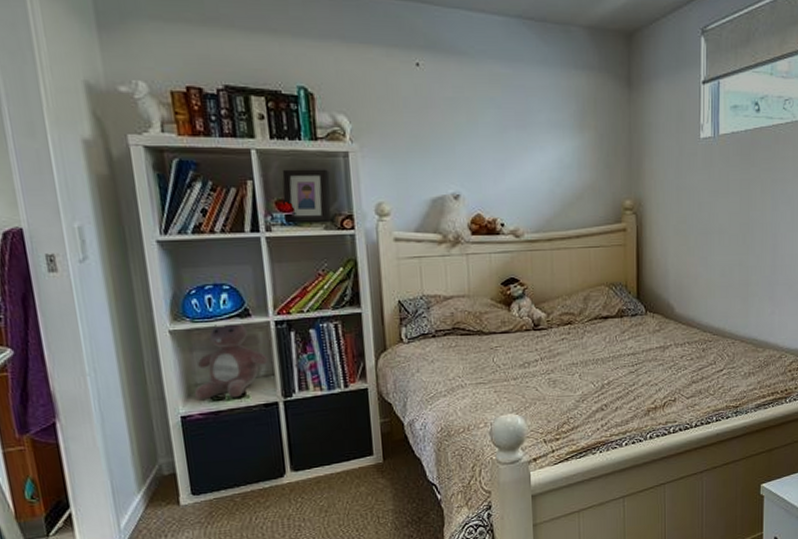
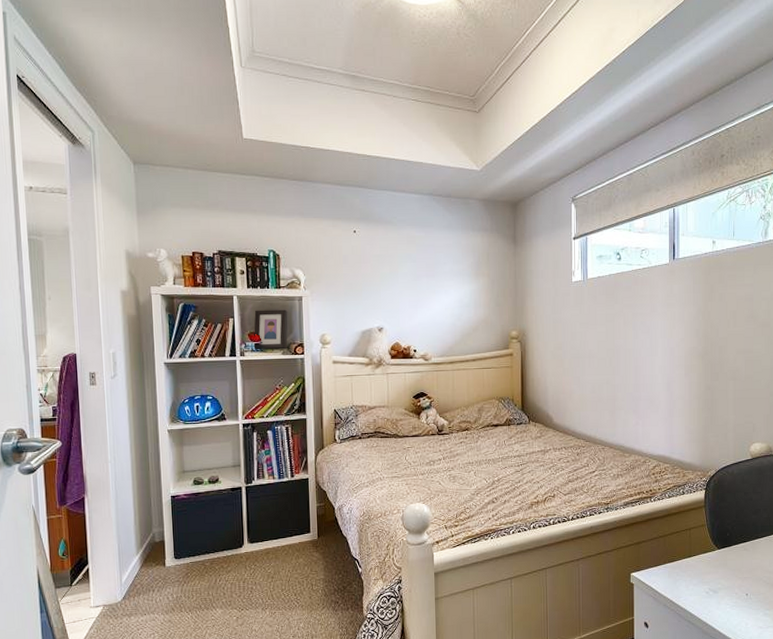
stuffed animal: present [194,322,268,400] -> none [181,424,236,484]

